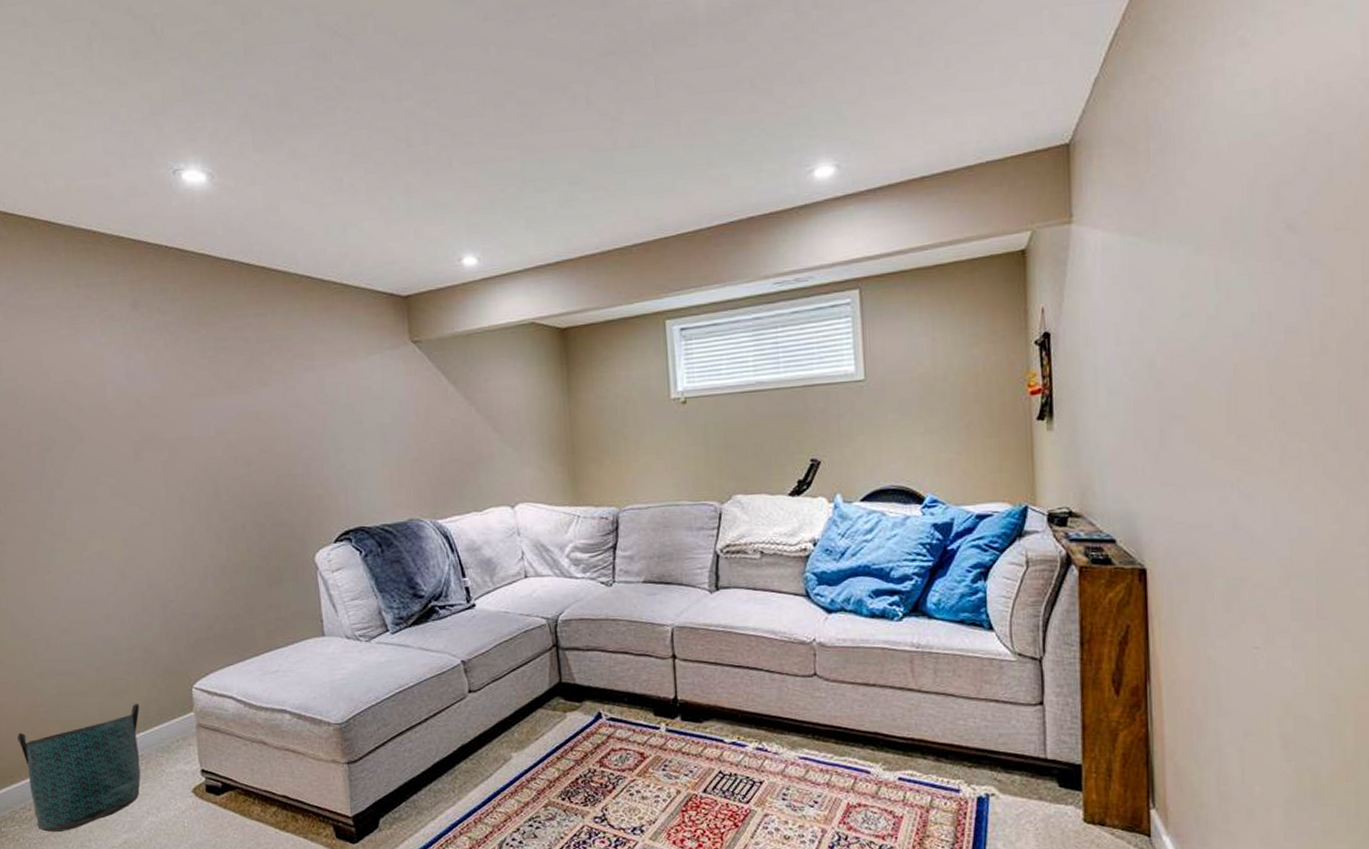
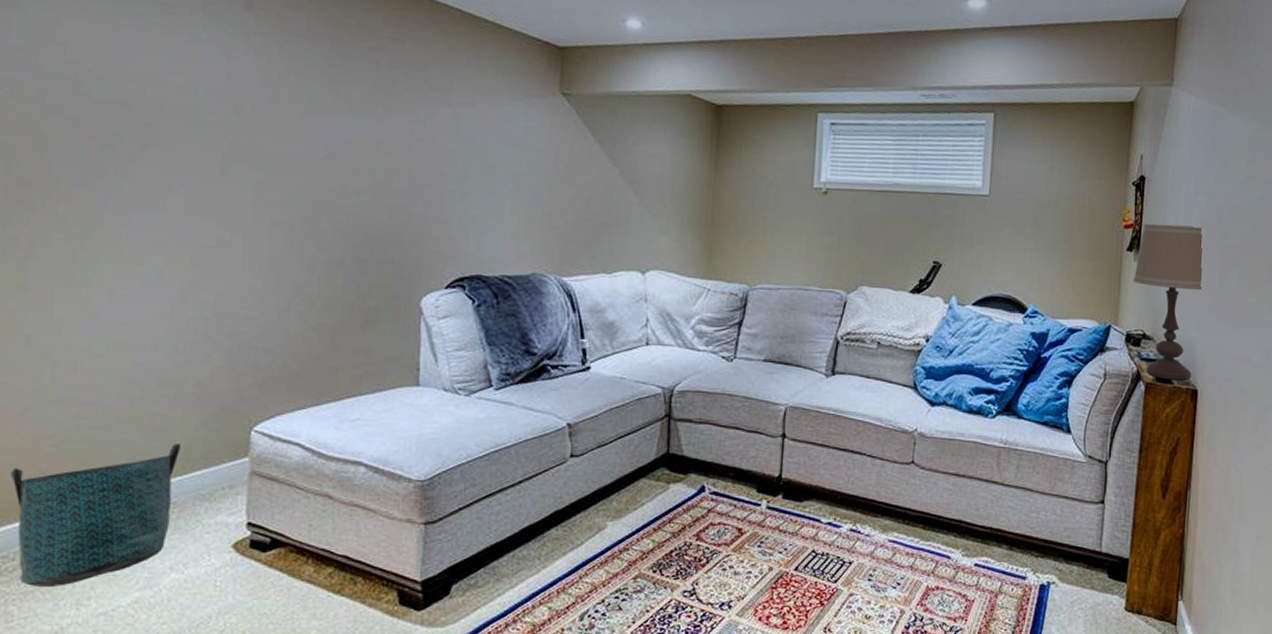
table lamp: none [1049,381,1138,561] -> present [1133,224,1202,381]

